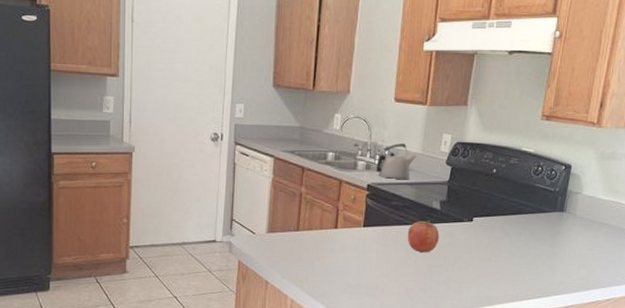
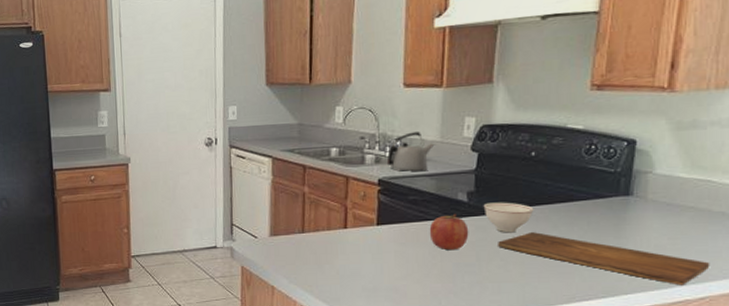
bowl: none [452,211,492,239] -> present [483,202,534,233]
cutting board: none [462,239,616,289] -> present [498,232,710,286]

